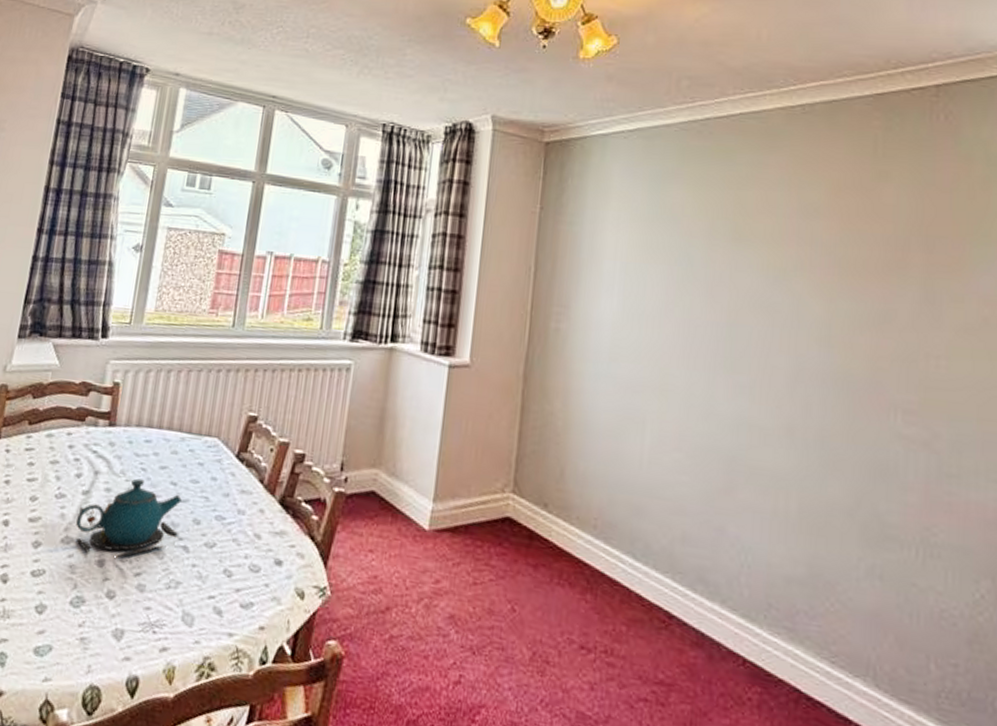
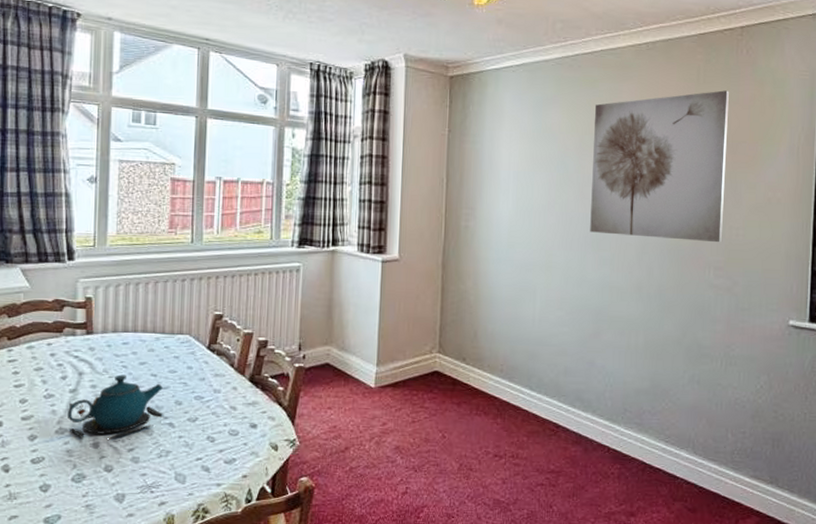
wall art: none [721,167,920,376] -> present [590,90,729,243]

